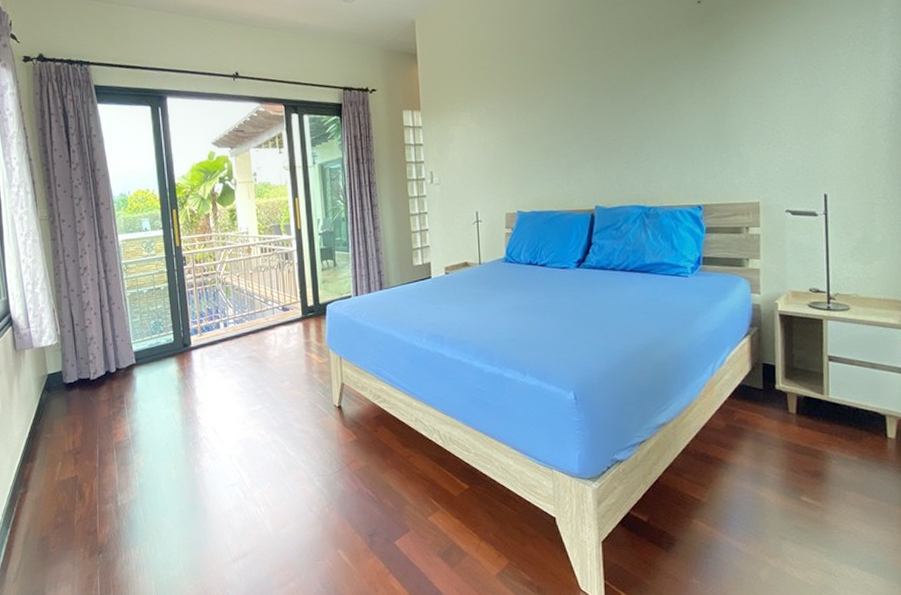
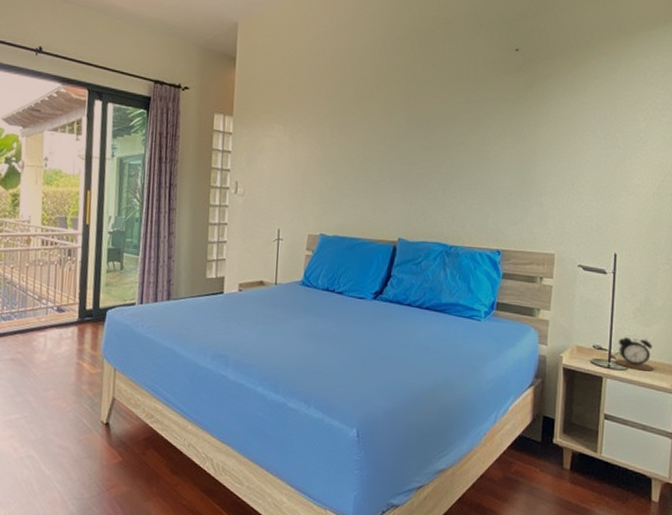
alarm clock: none [834,274,879,309] -> present [614,335,654,371]

